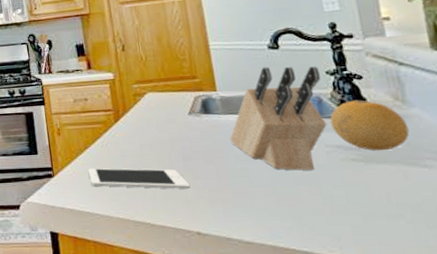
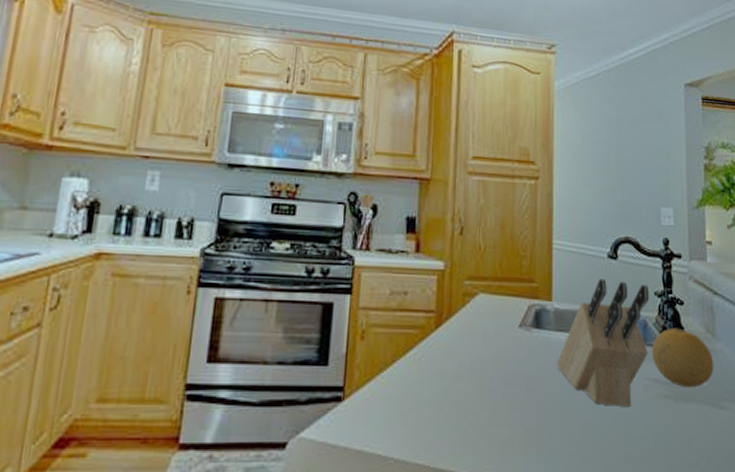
cell phone: present [87,168,191,190] -> none [389,390,507,426]

